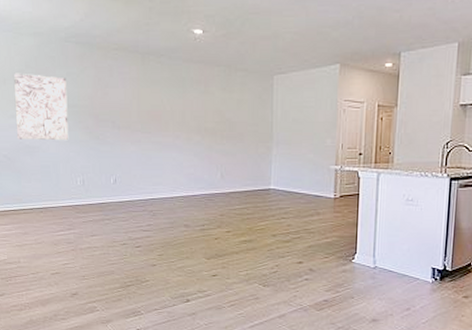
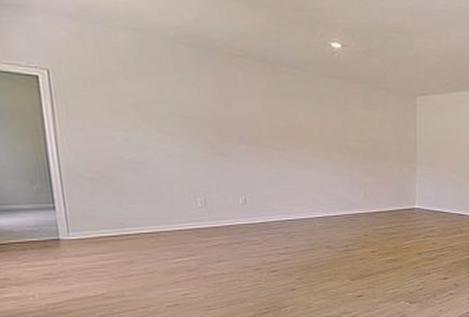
wall art: present [14,73,69,141] -> none [106,74,184,156]

